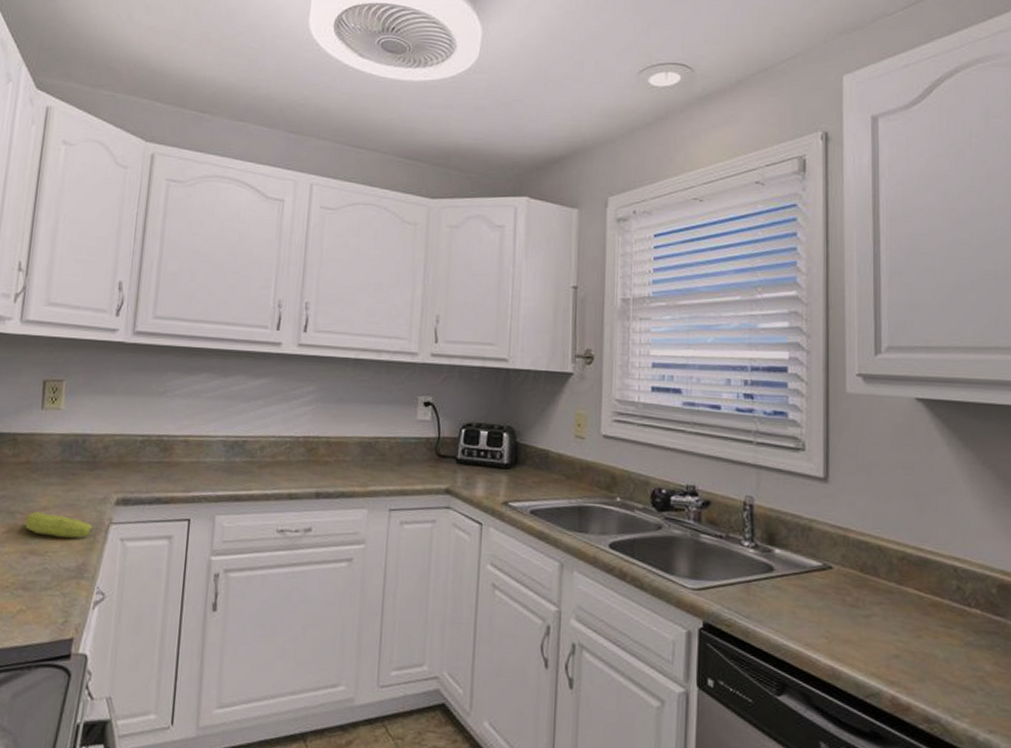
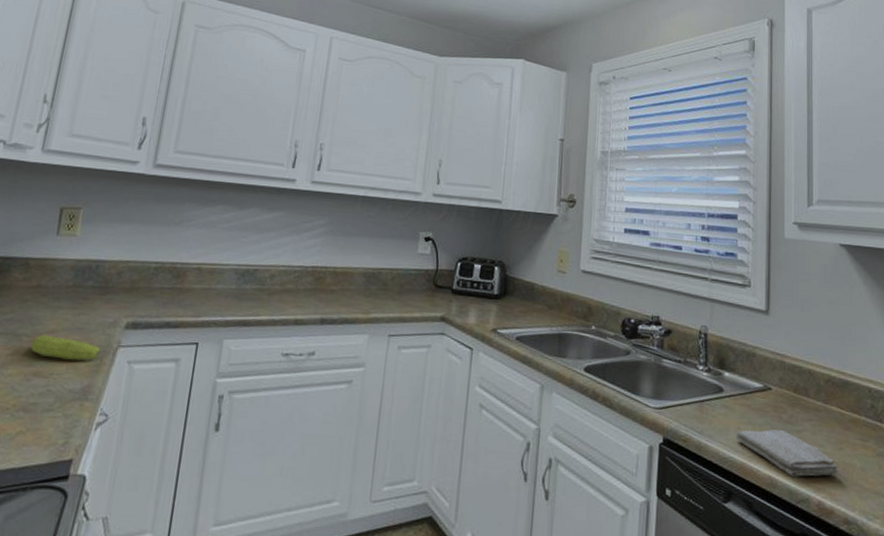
washcloth: none [790,614,917,668] -> present [736,429,839,477]

